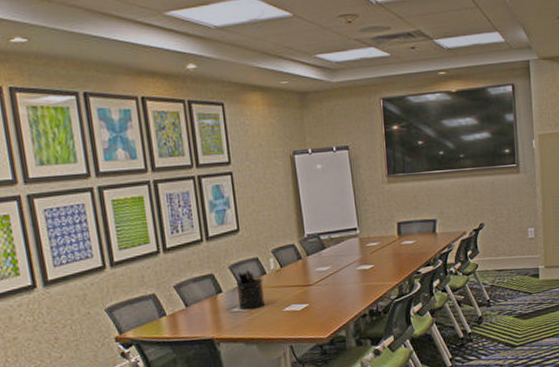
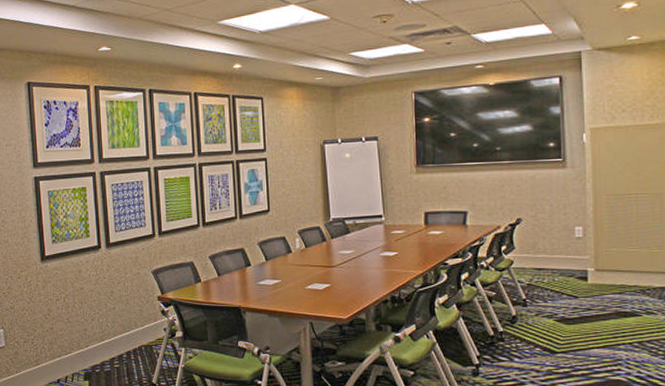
pen holder: present [236,270,266,310] -> none [263,247,290,284]

